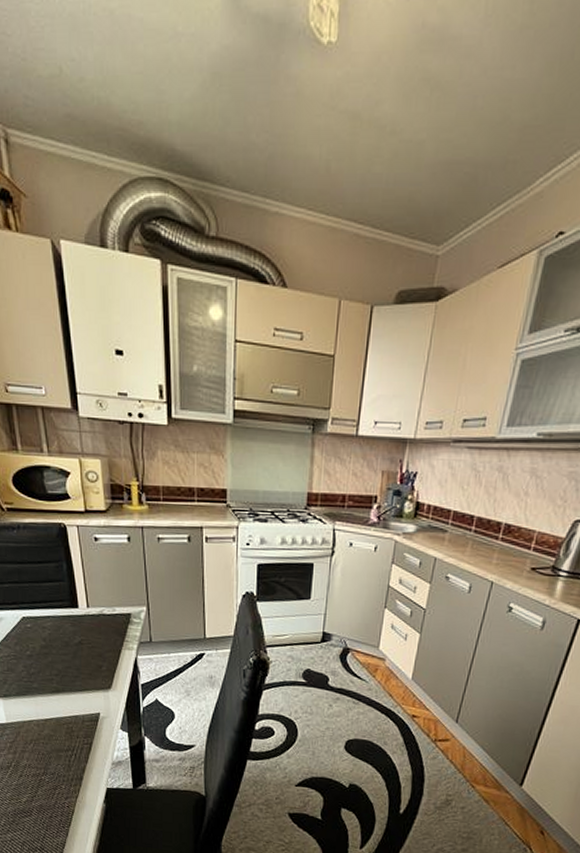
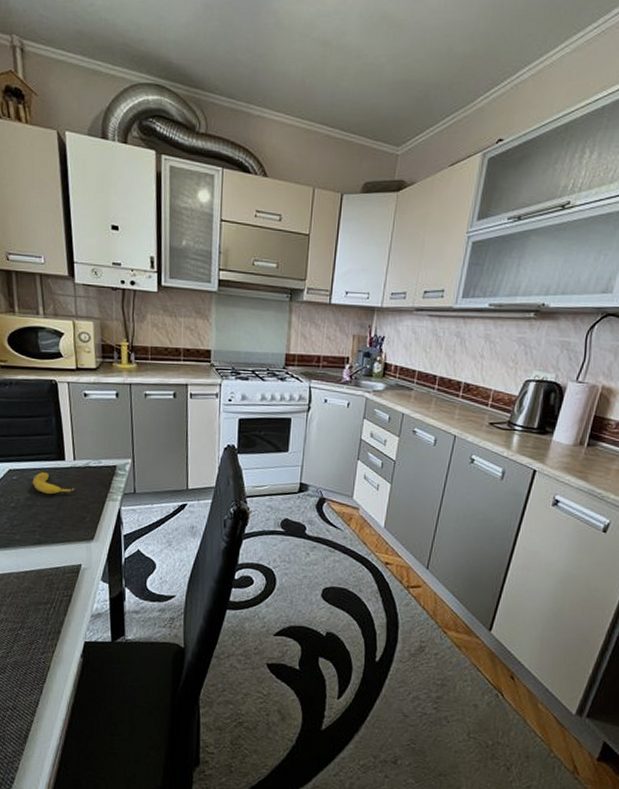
banana: none [46,620,90,643] -> present [32,472,75,495]

